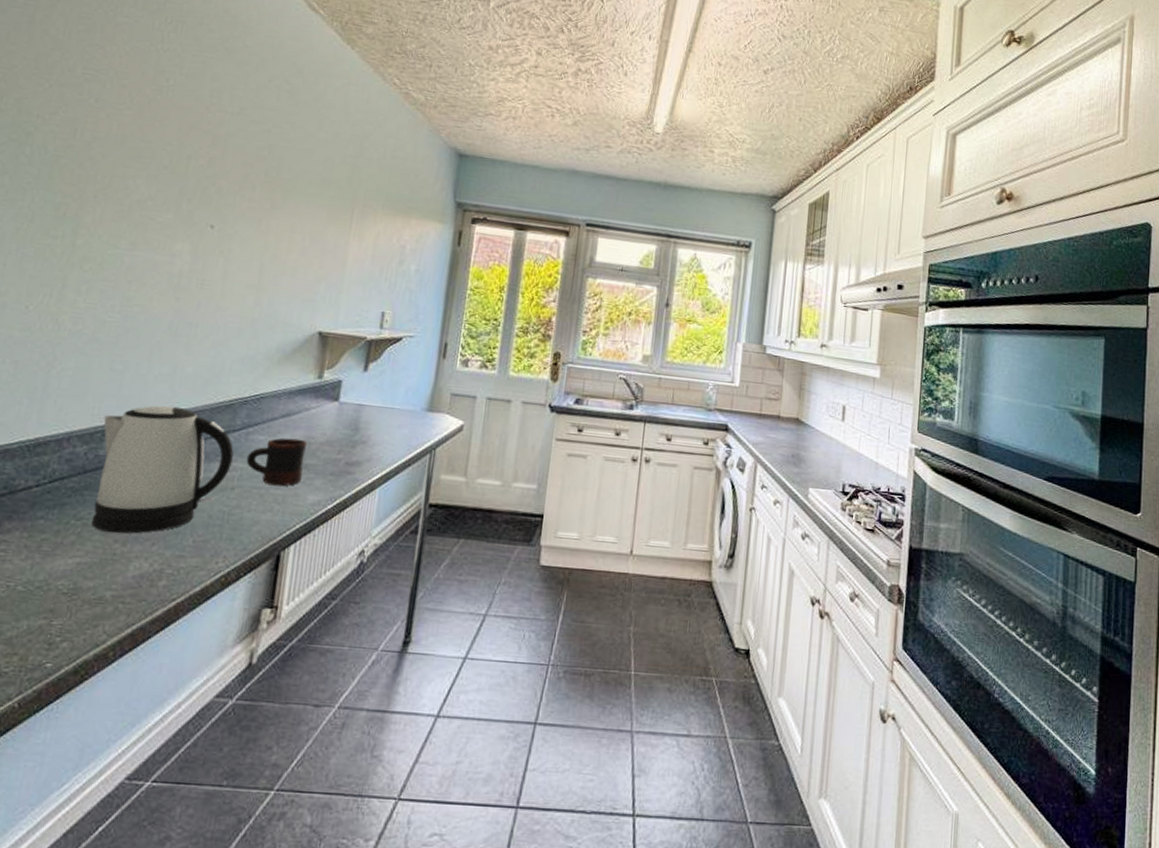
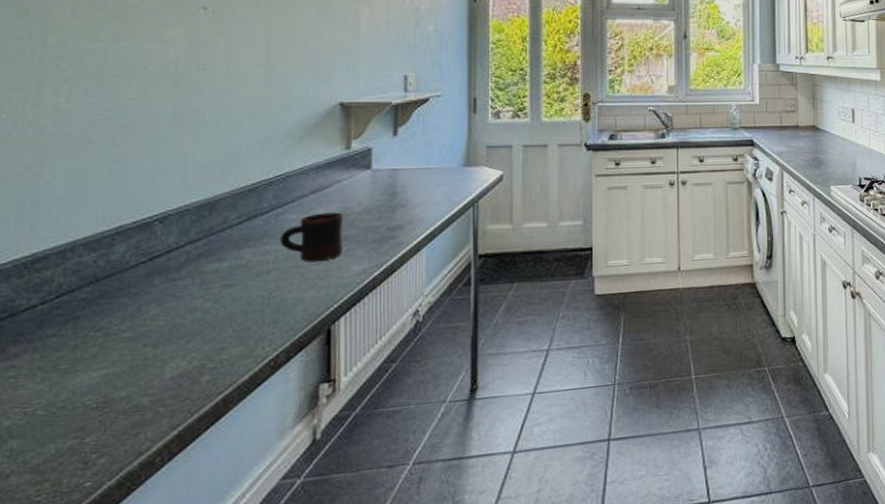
kettle: present [91,405,234,534] -> none [111,198,265,339]

